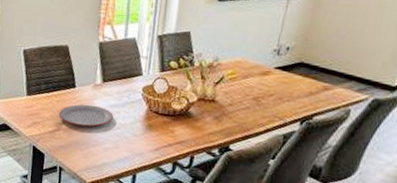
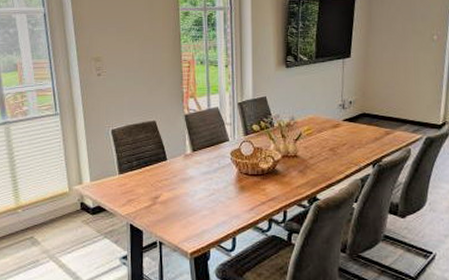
plate: present [59,104,113,127] -> none [153,175,206,197]

